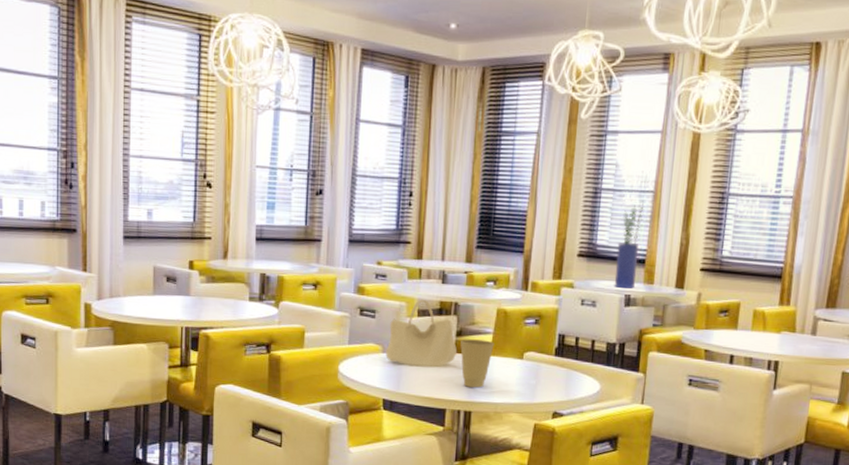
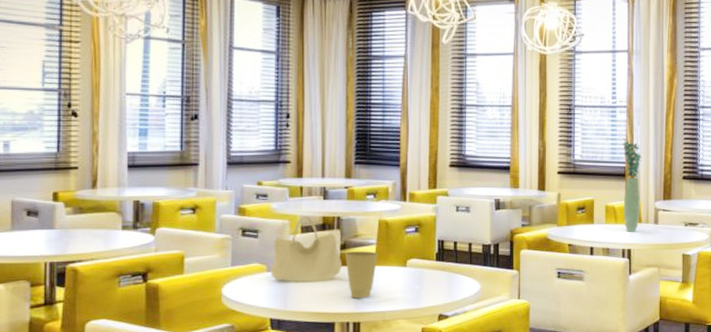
vase: present [614,204,644,289] -> none [484,117,505,193]
vase: none [774,233,805,342] -> present [622,138,642,232]

